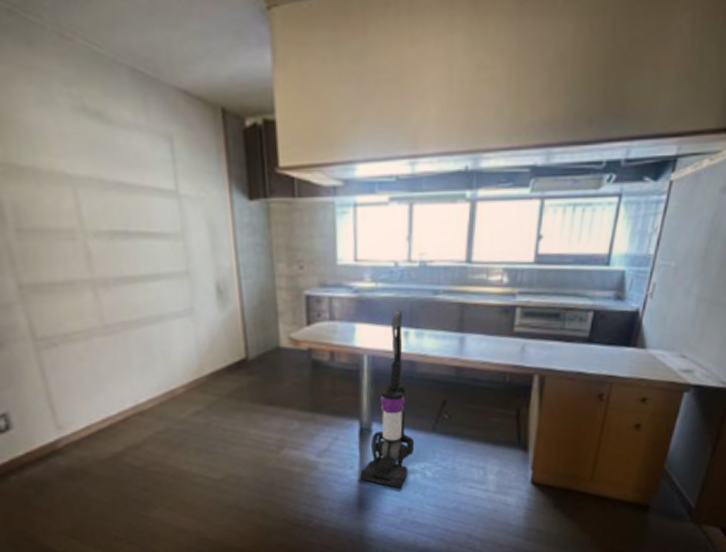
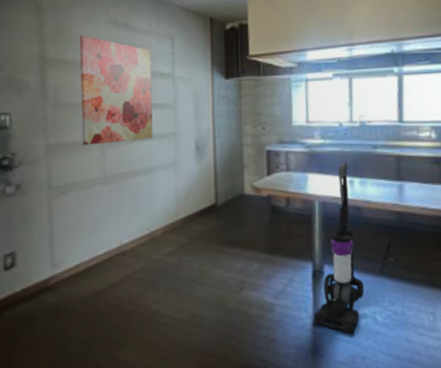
wall art: none [35,128,160,286] -> present [79,35,153,146]

